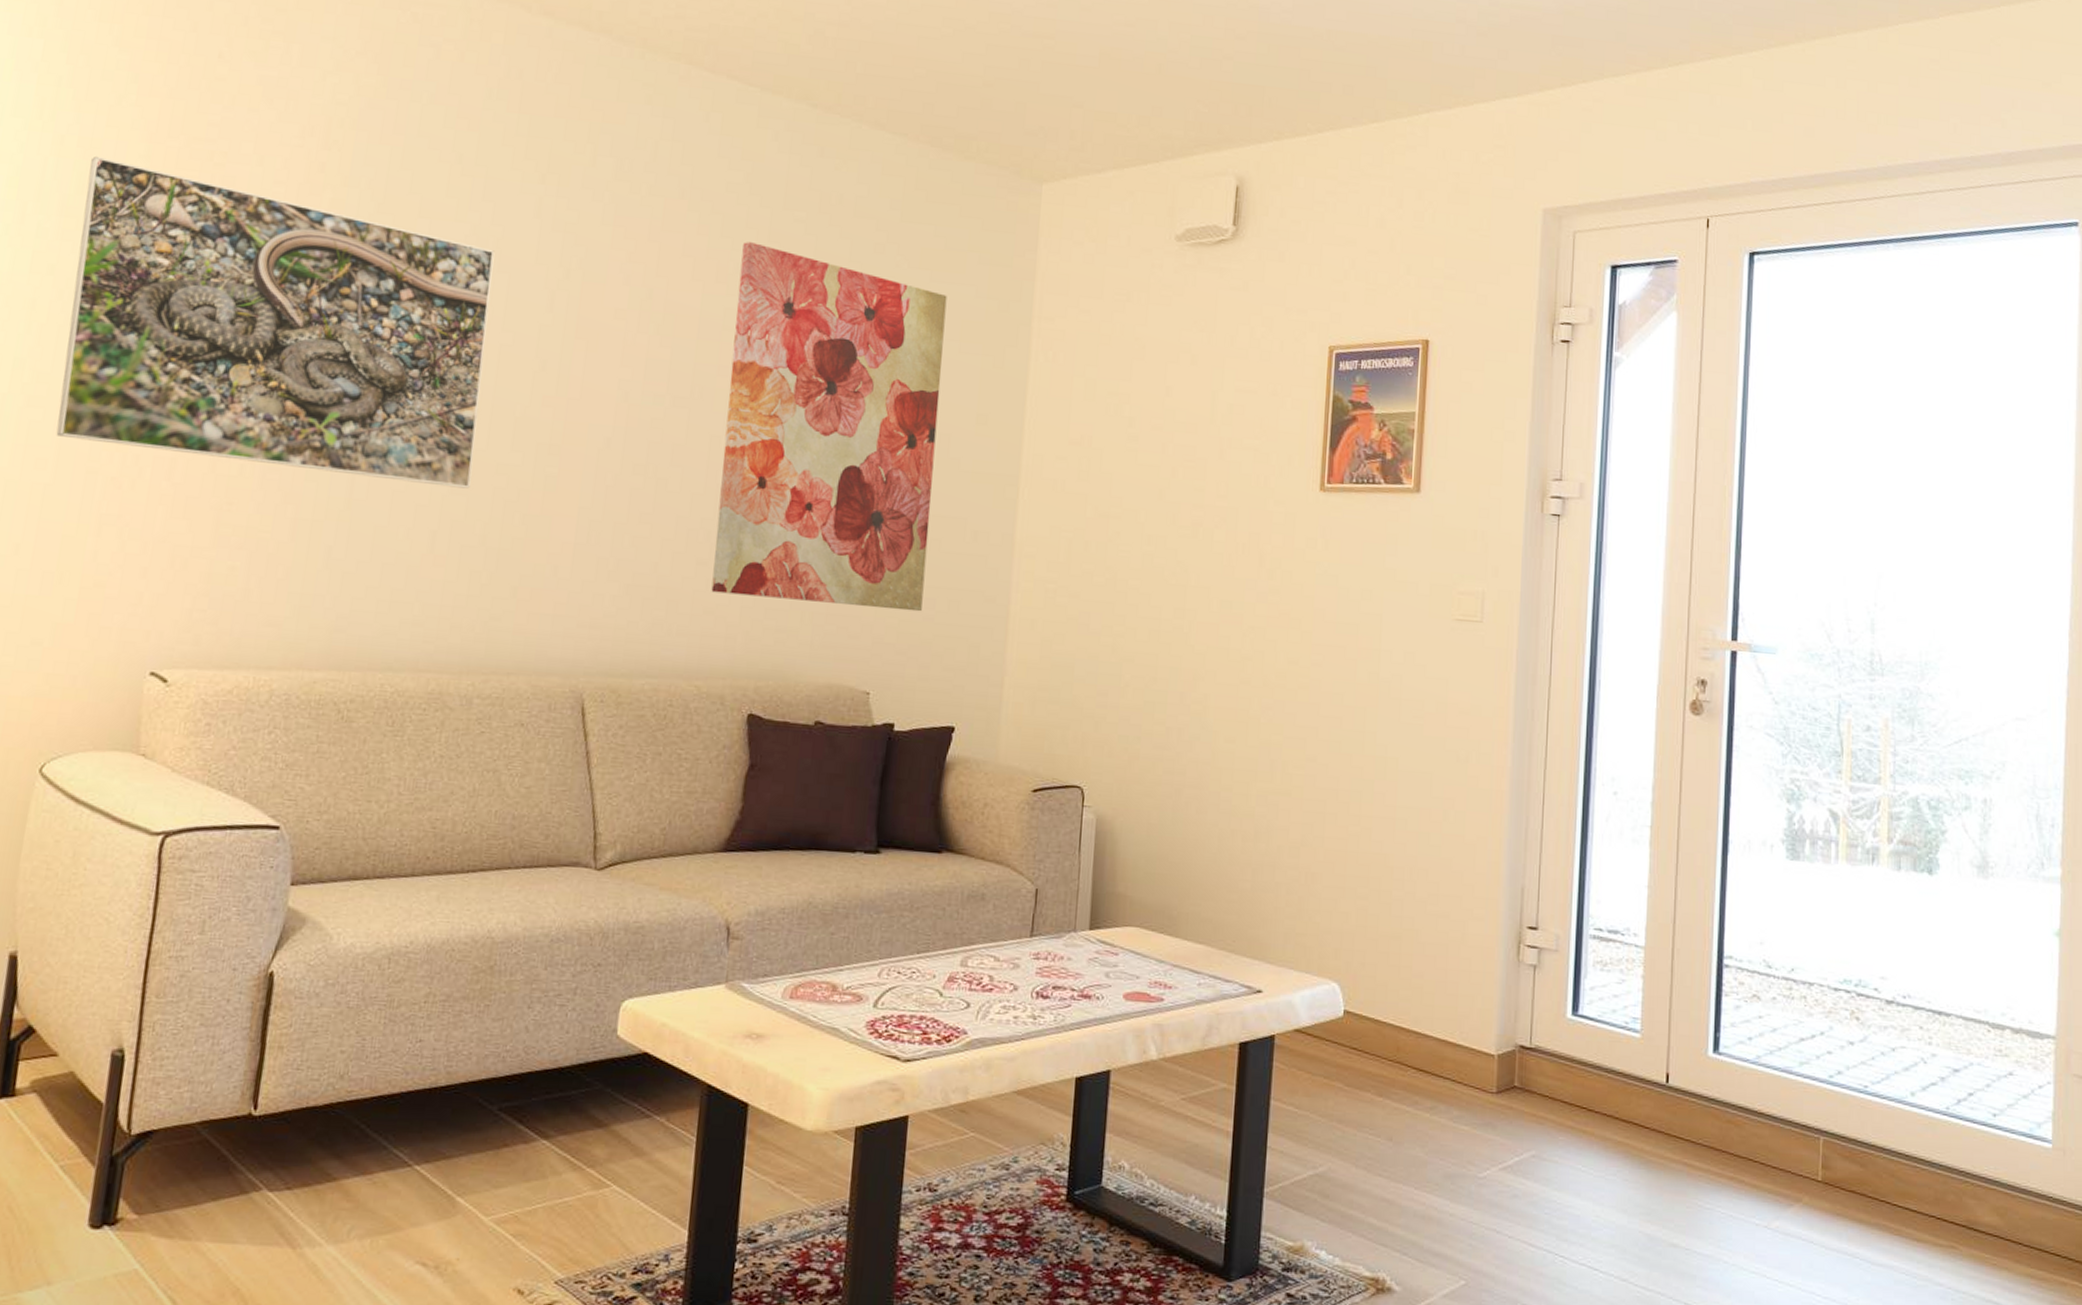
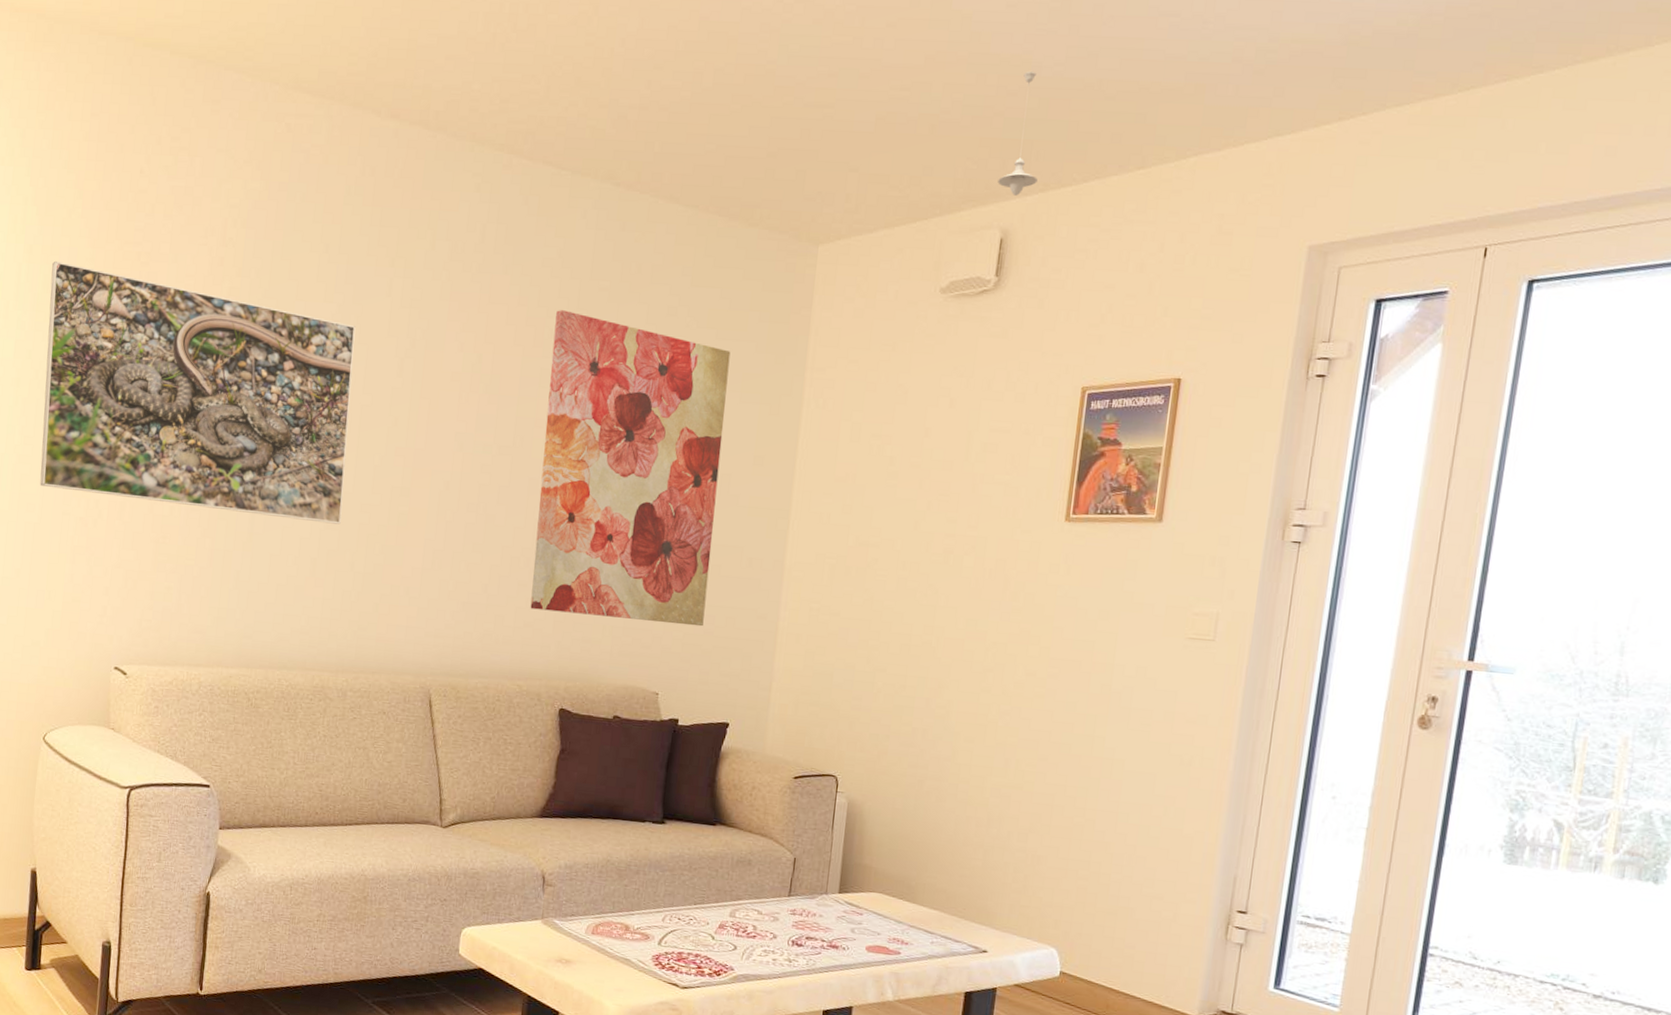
pendant light: none [1230,16,1271,143] -> present [998,72,1038,196]

